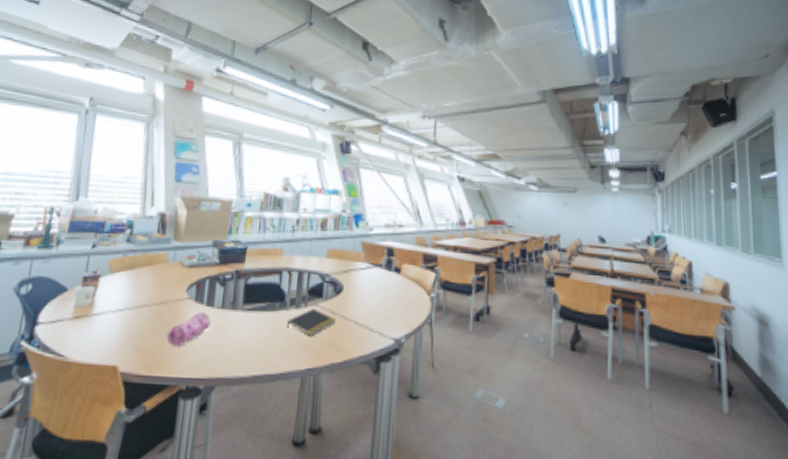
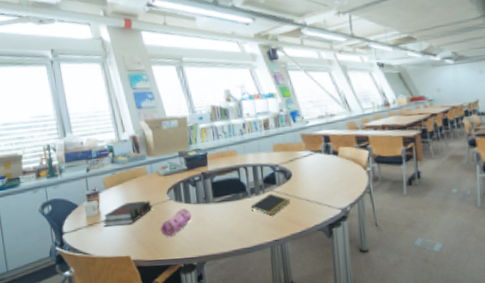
book: none [93,294,164,324] -> present [102,200,153,227]

